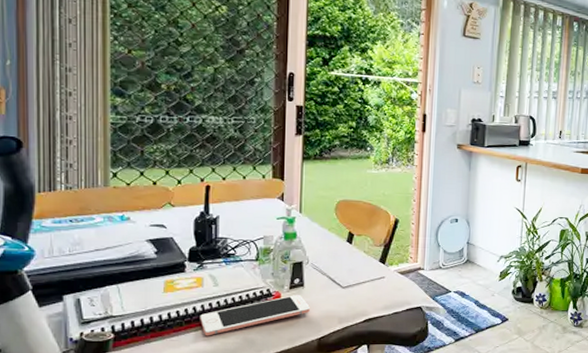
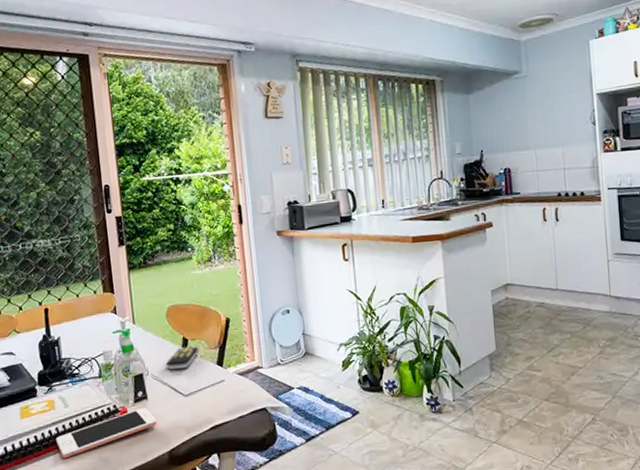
remote control: none [327,240,364,261] -> present [165,346,200,370]

